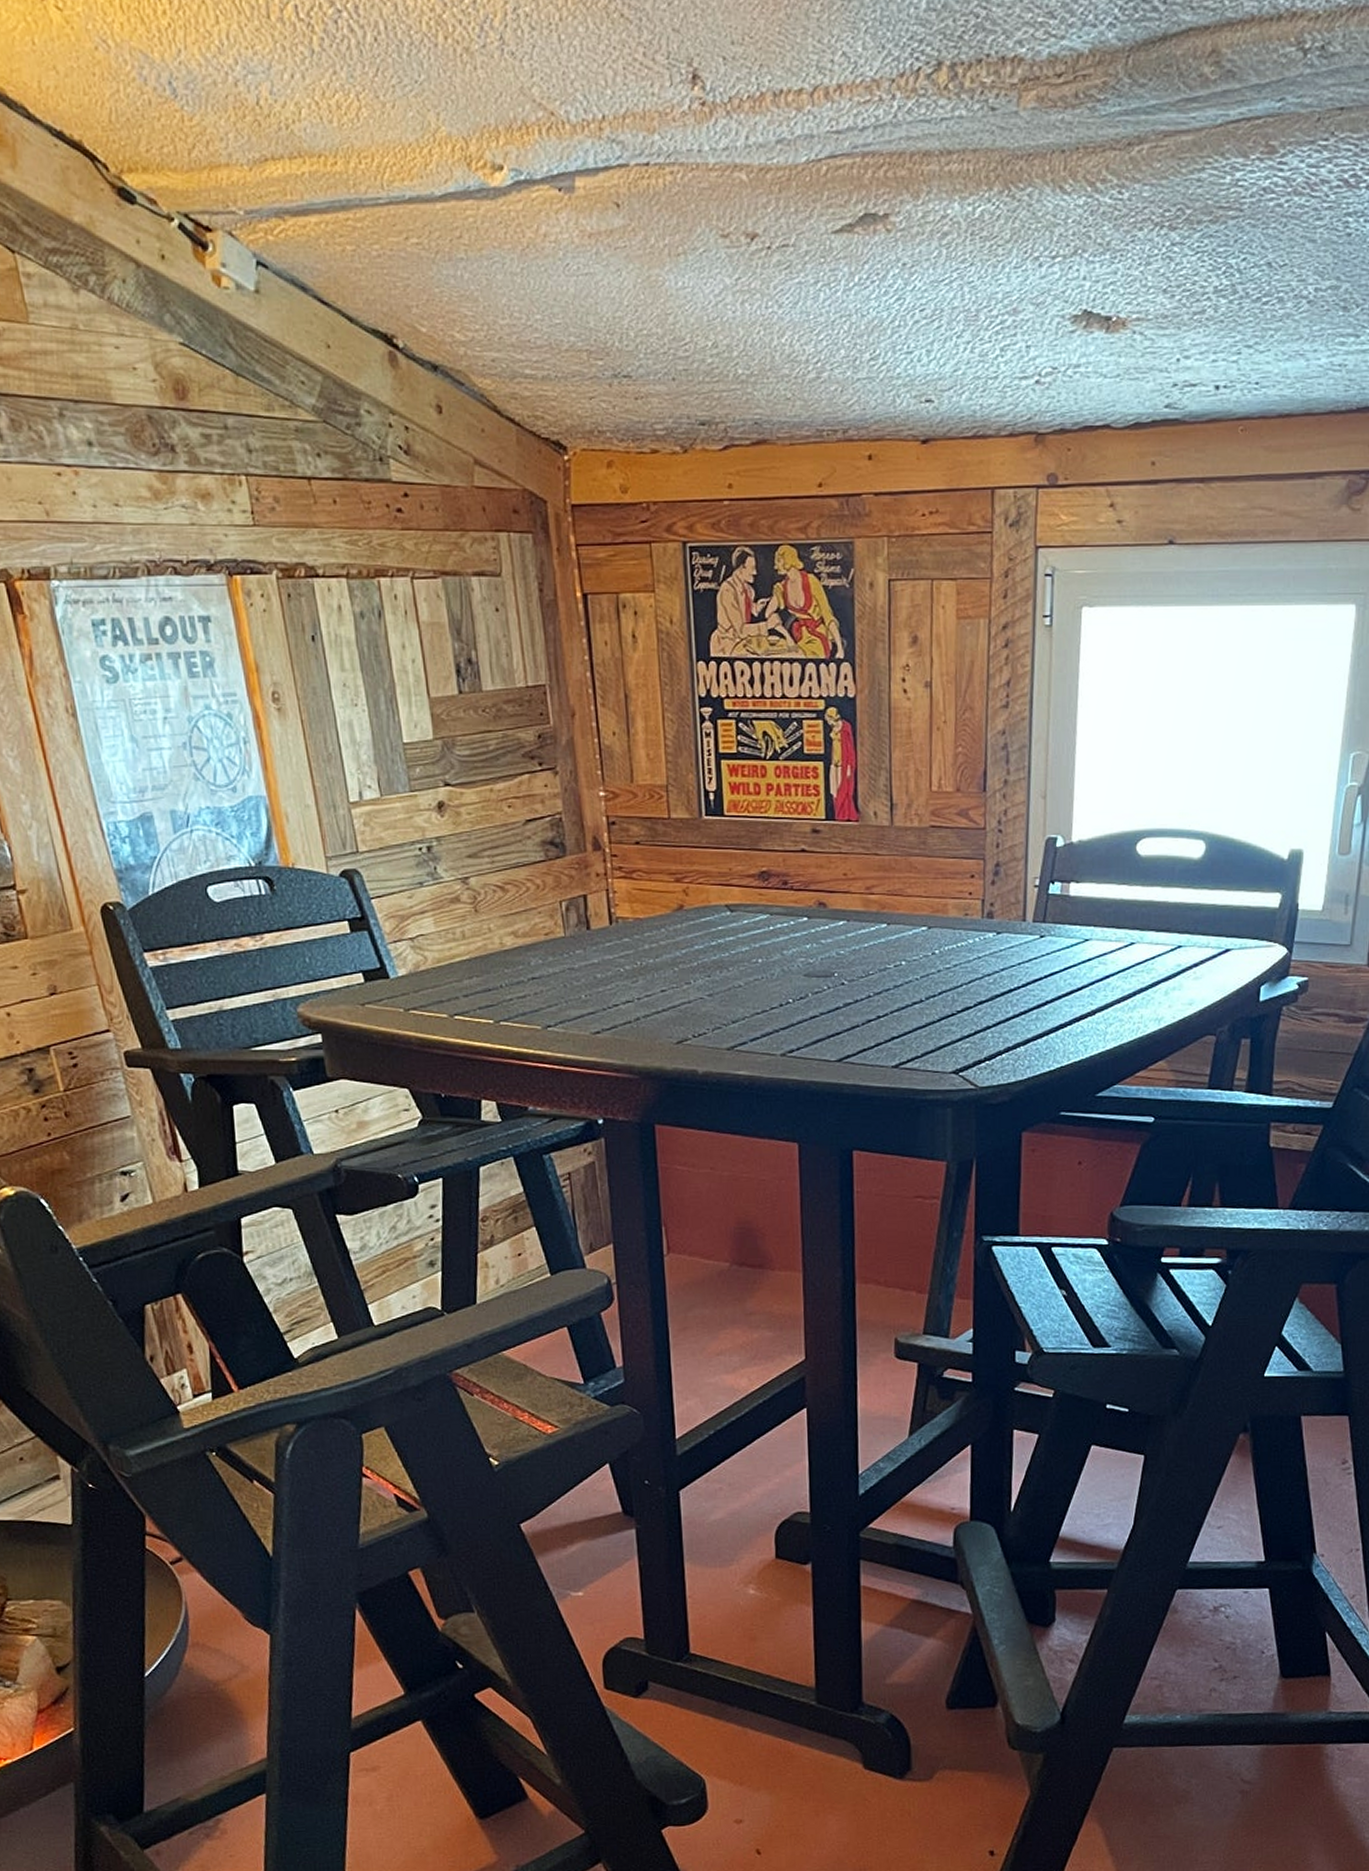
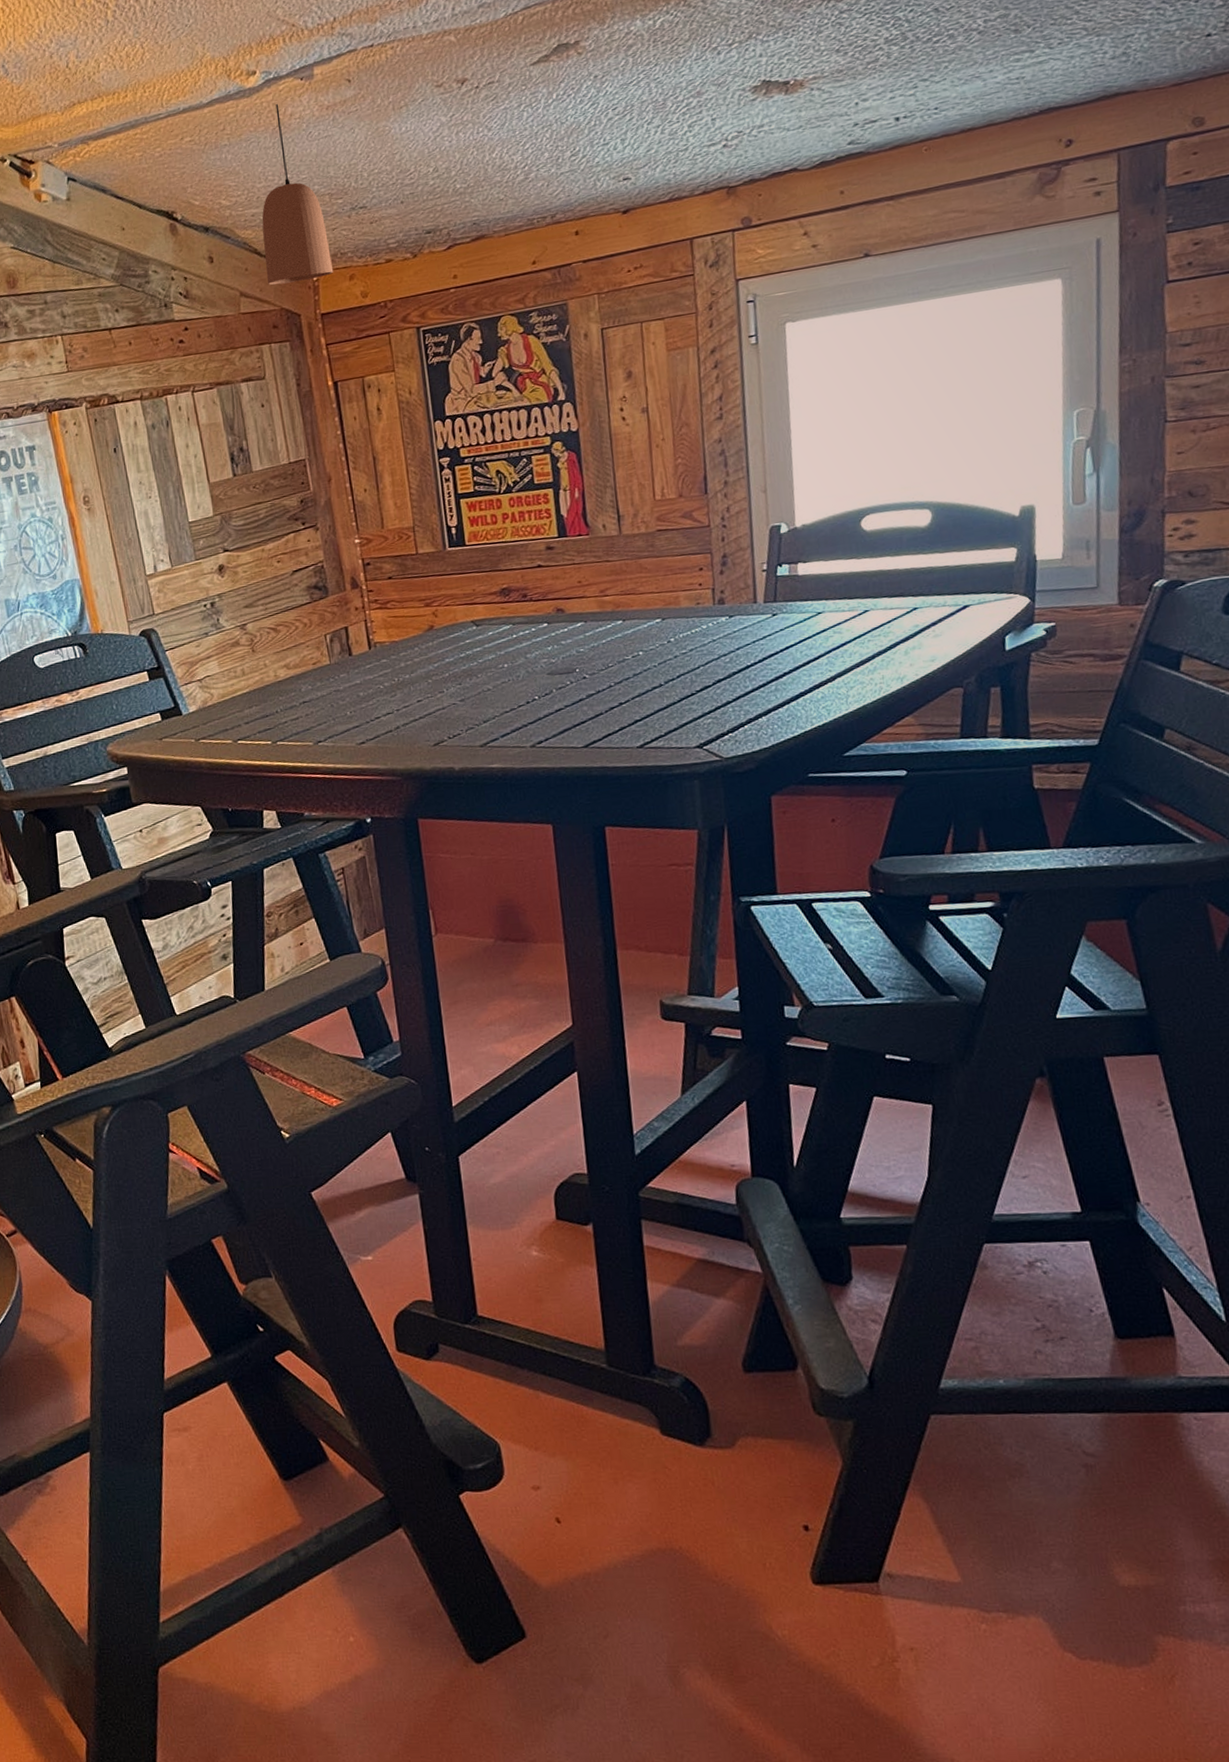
pendant light: none [504,217,589,458] -> present [262,104,334,285]

